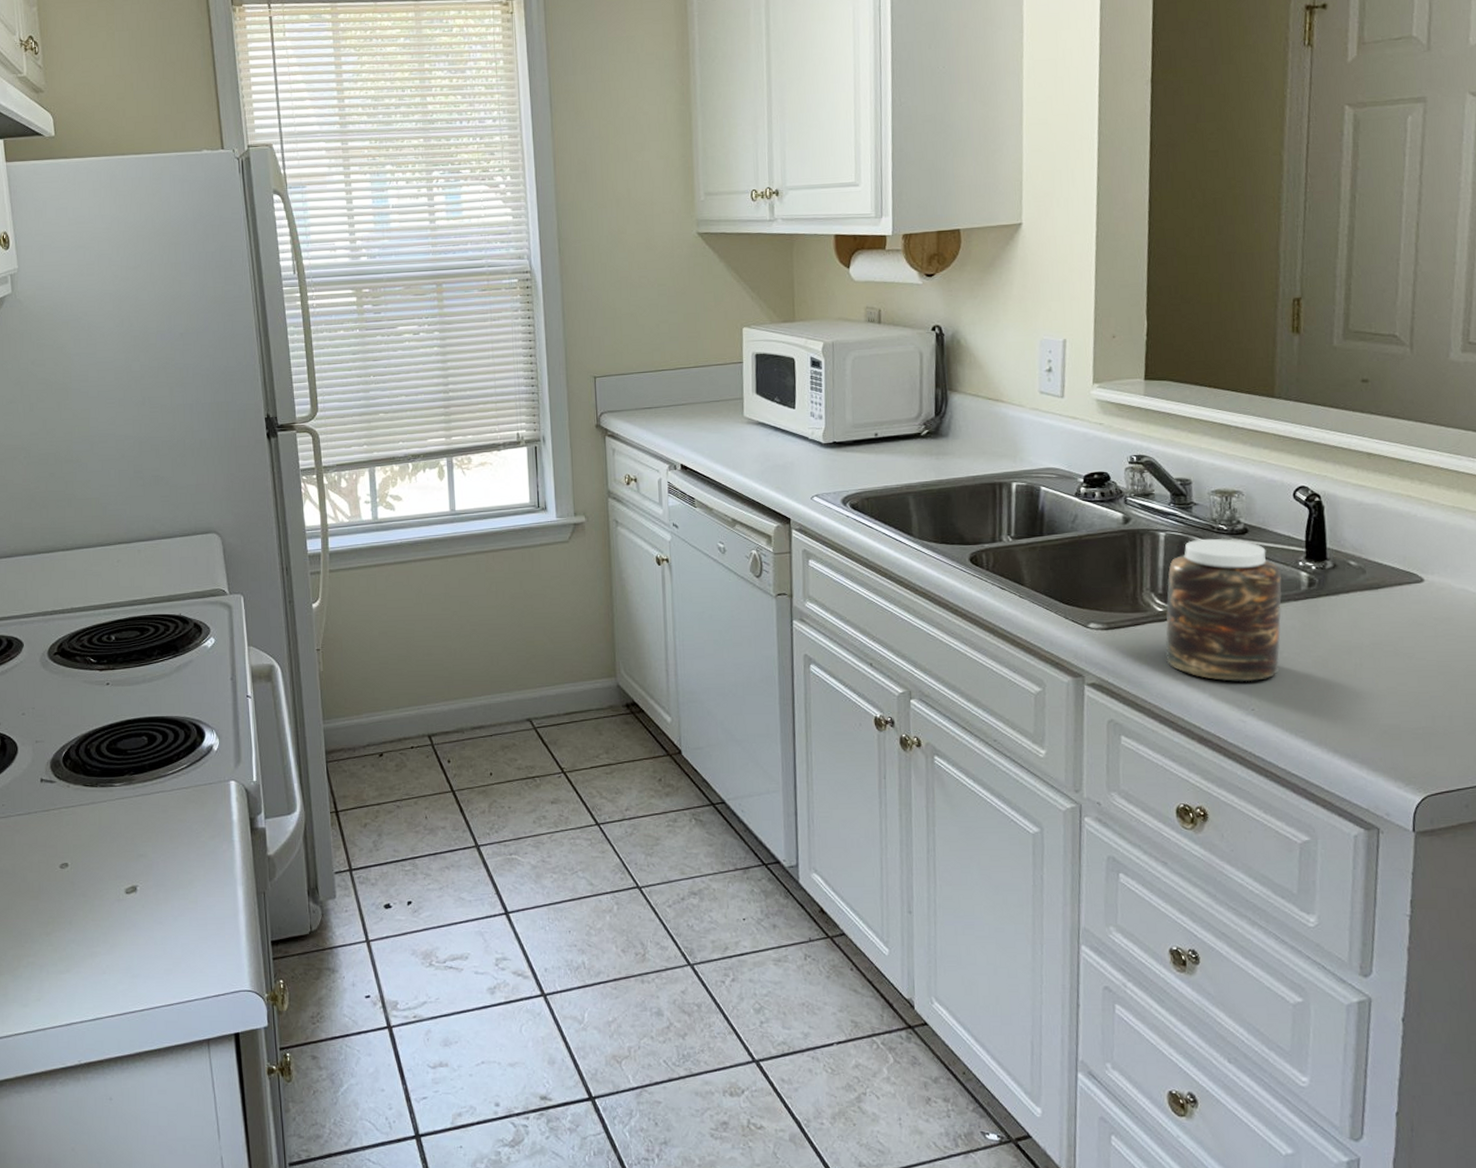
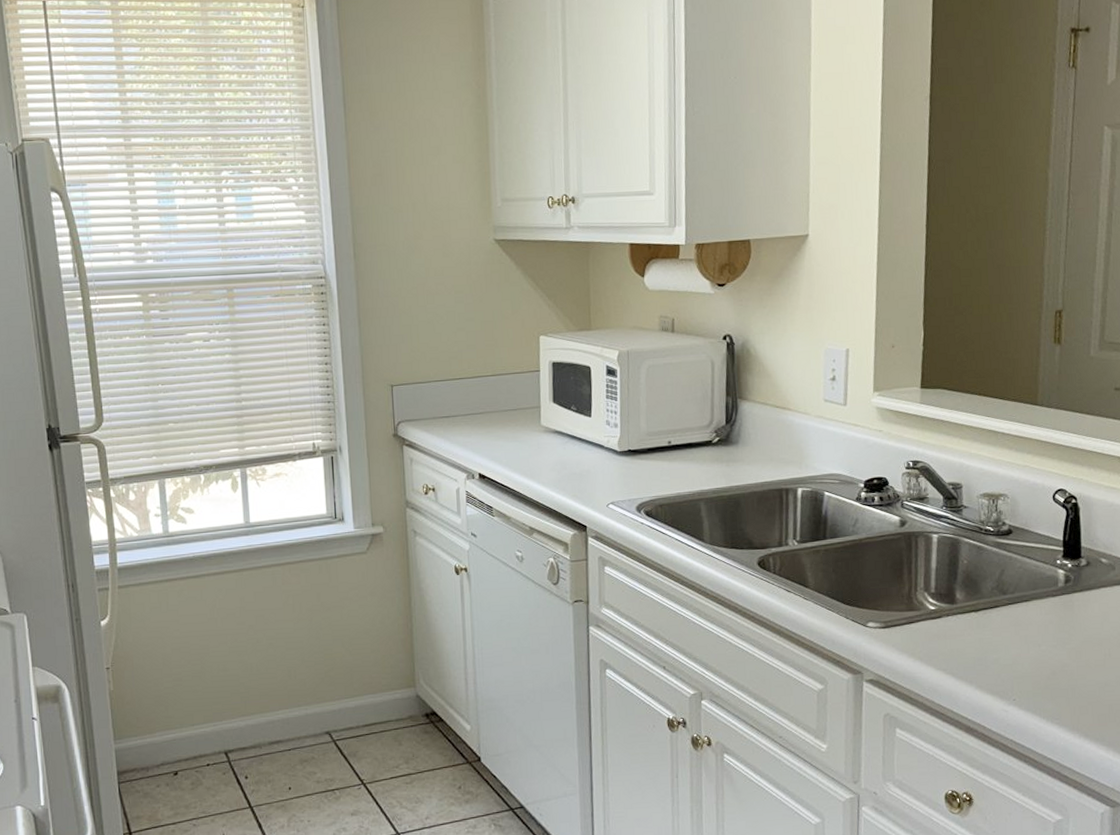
jar: present [1165,538,1282,682] -> none [936,539,1041,675]

